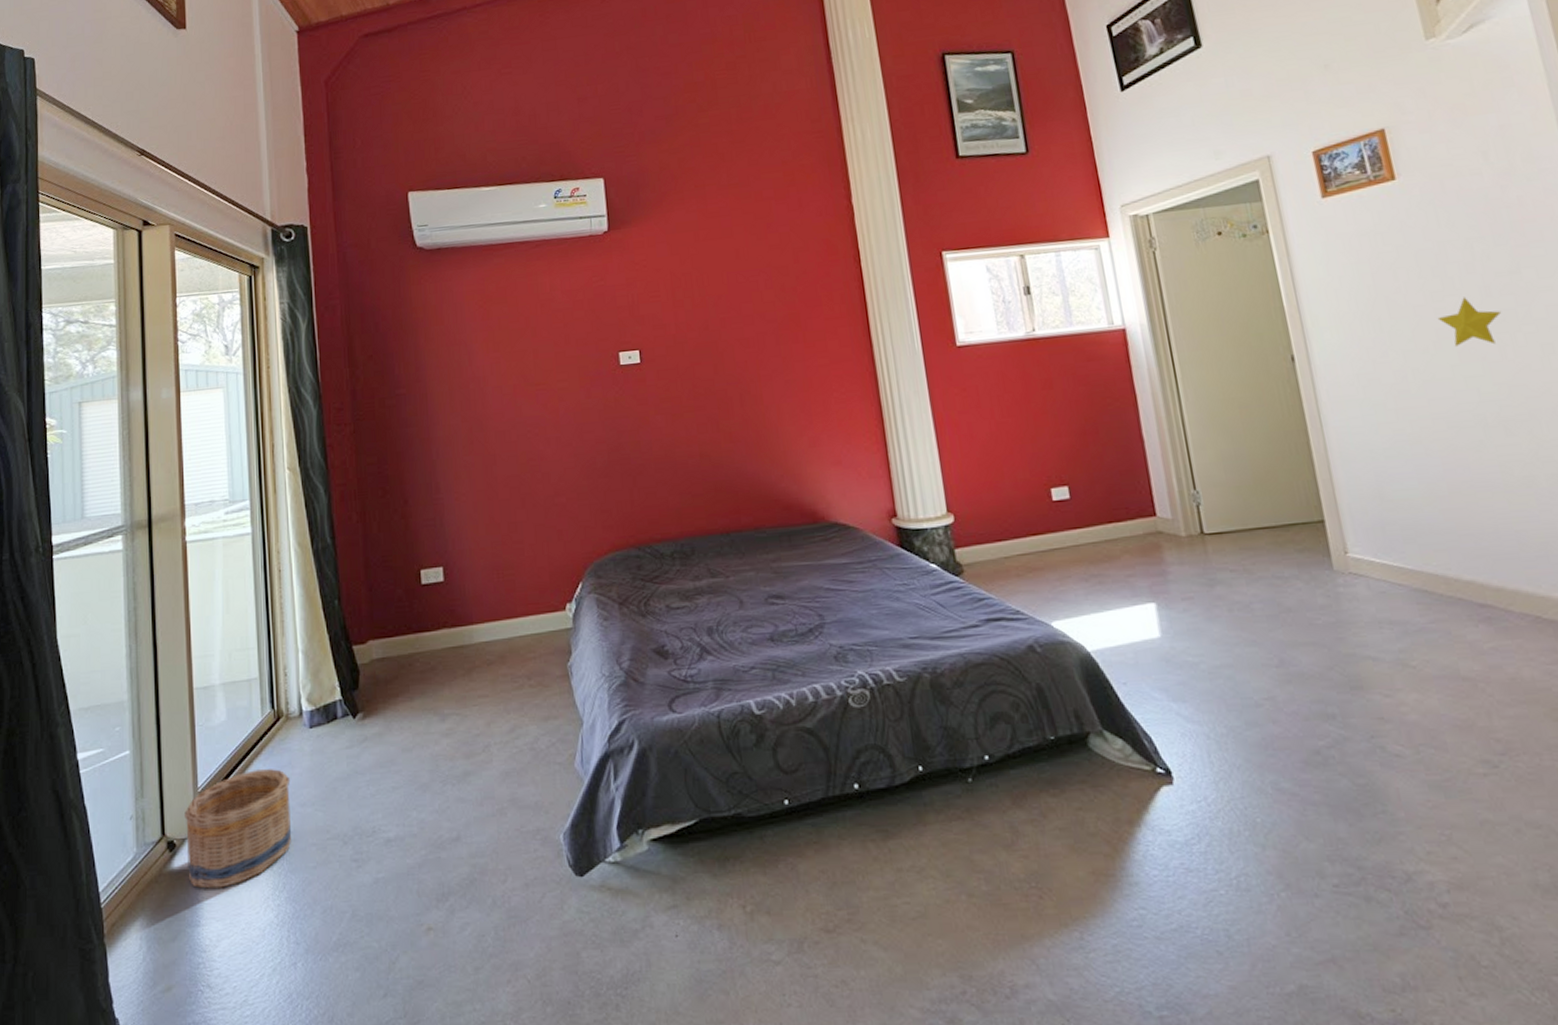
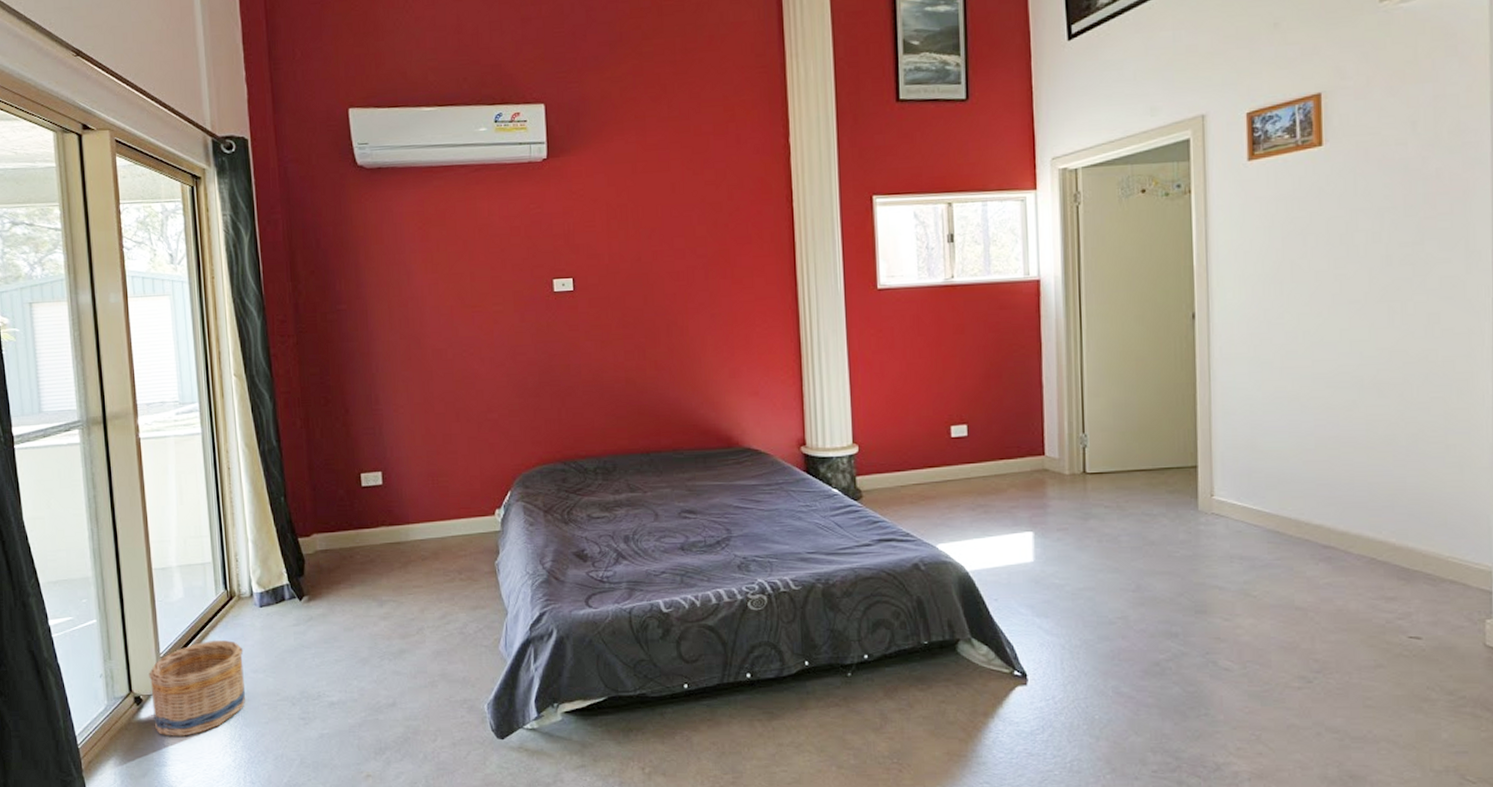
decorative star: present [1437,297,1502,347] -> none [1336,265,1398,312]

